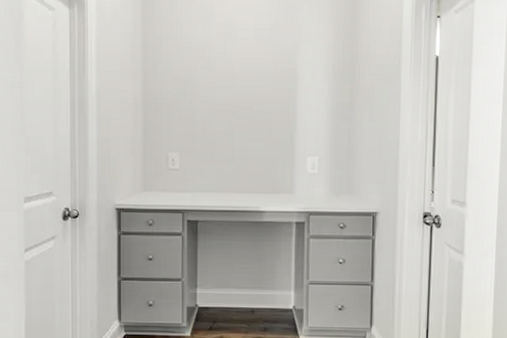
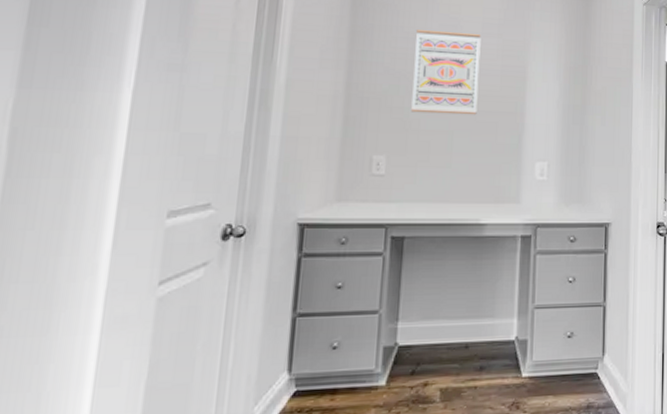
wall art: none [197,40,254,116] -> present [411,30,481,115]

